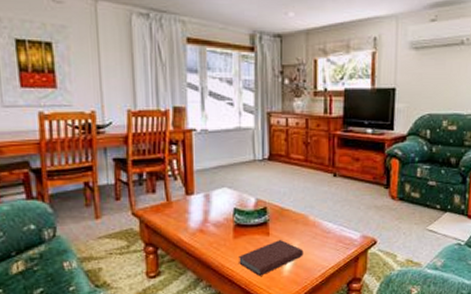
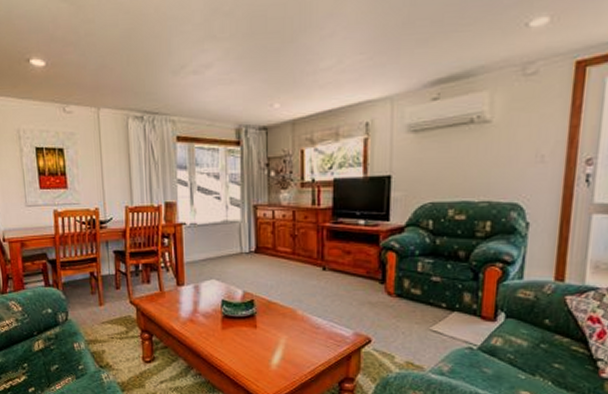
book: present [237,239,304,276] -> none [226,332,292,368]

